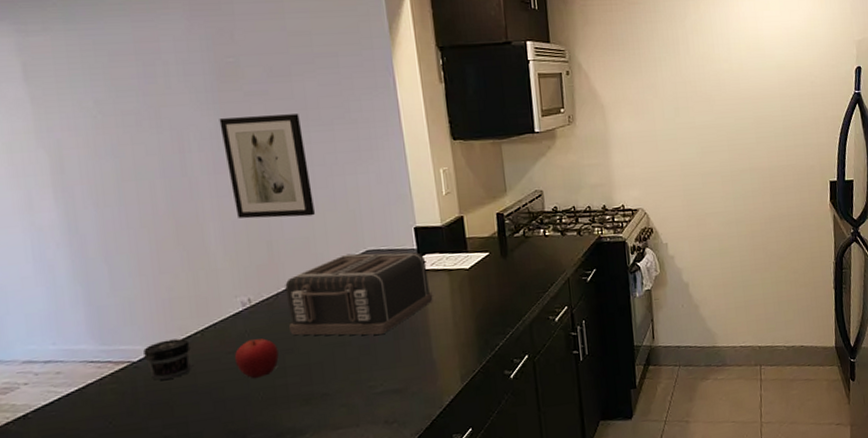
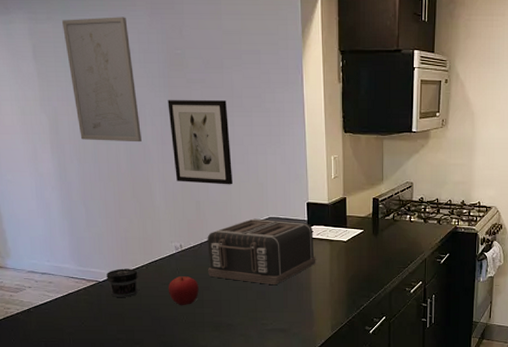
wall art: none [65,22,186,178] -> present [62,17,142,143]

